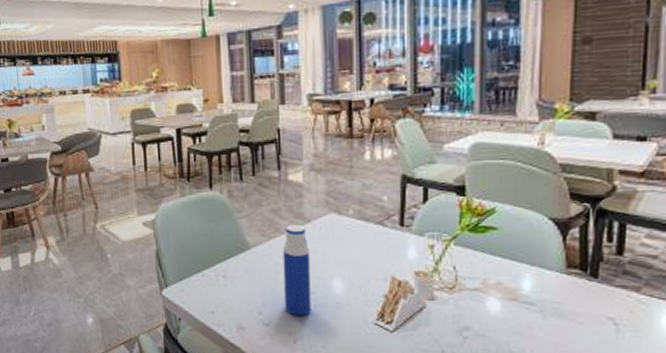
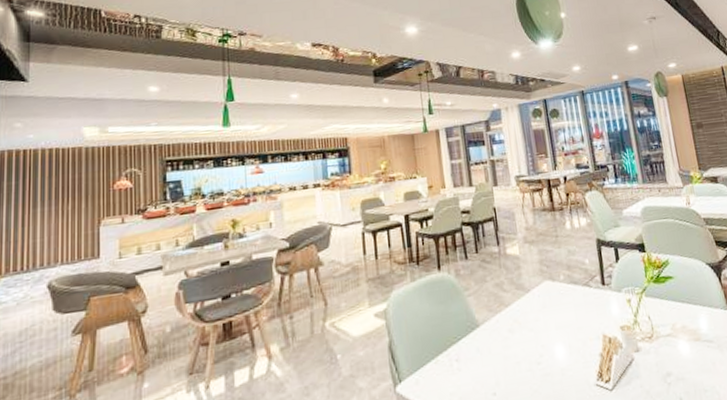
water bottle: present [282,224,311,316] -> none [508,295,540,391]

